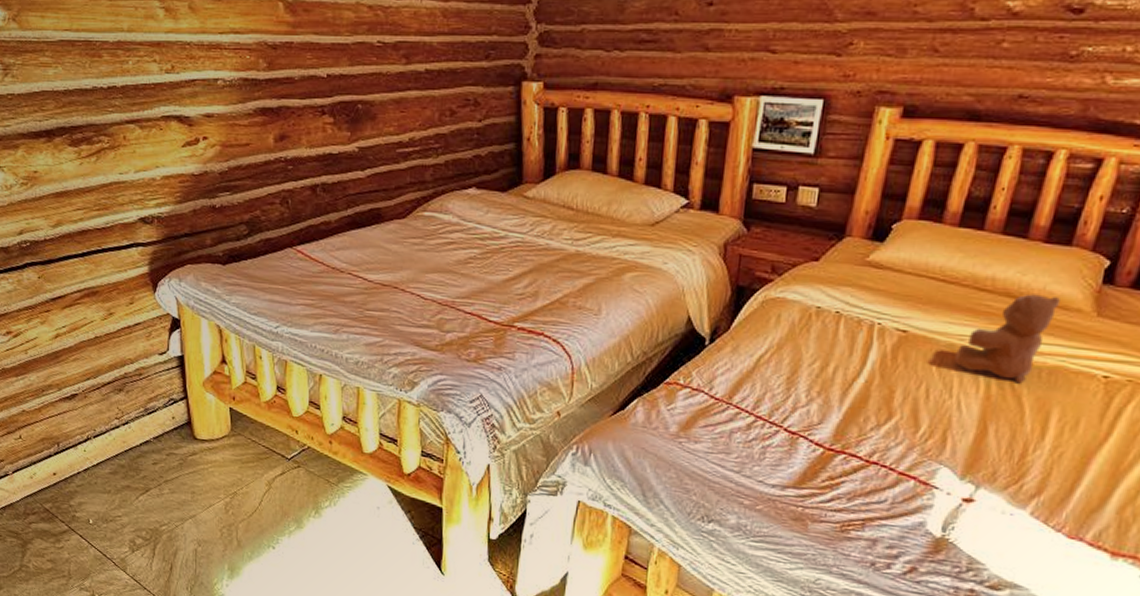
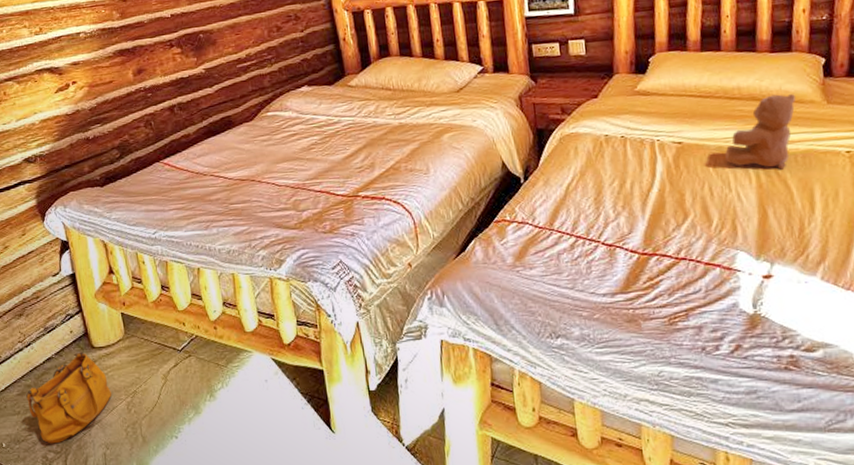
handbag: none [119,440,211,531] -> present [26,352,113,444]

